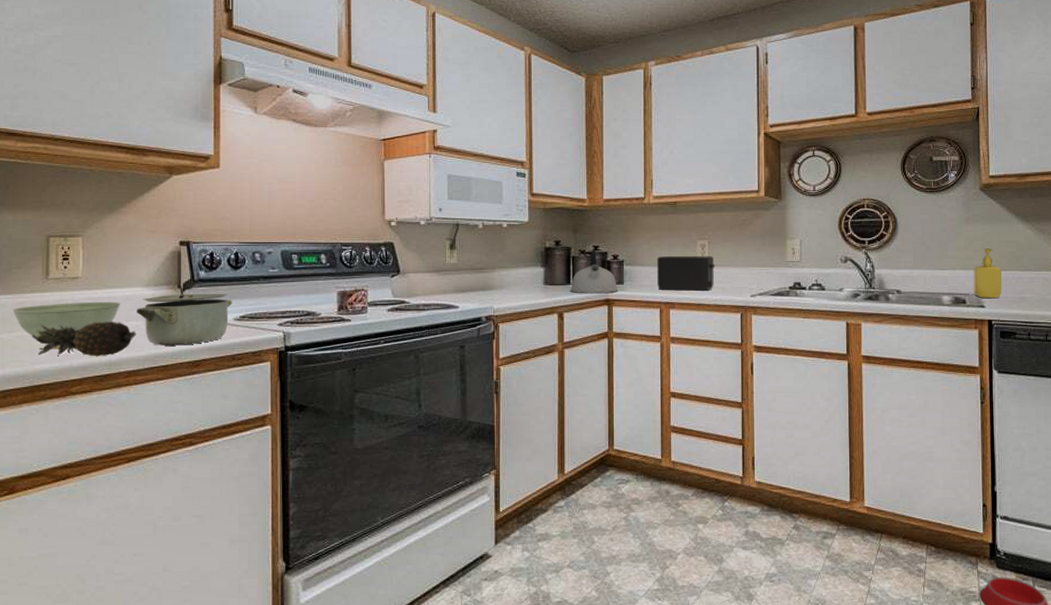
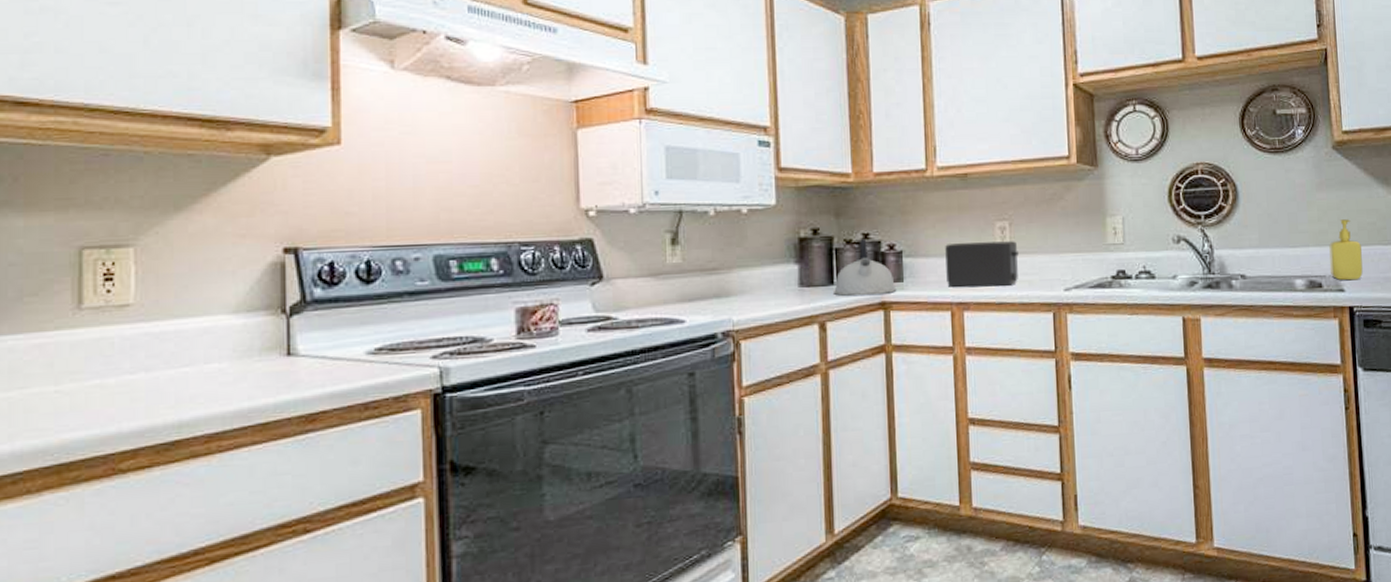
bowl: present [12,301,120,349] -> none [25,336,194,410]
fruit: present [31,321,137,357] -> none [56,364,220,420]
saucepan: present [137,293,232,346] -> none [220,317,364,396]

